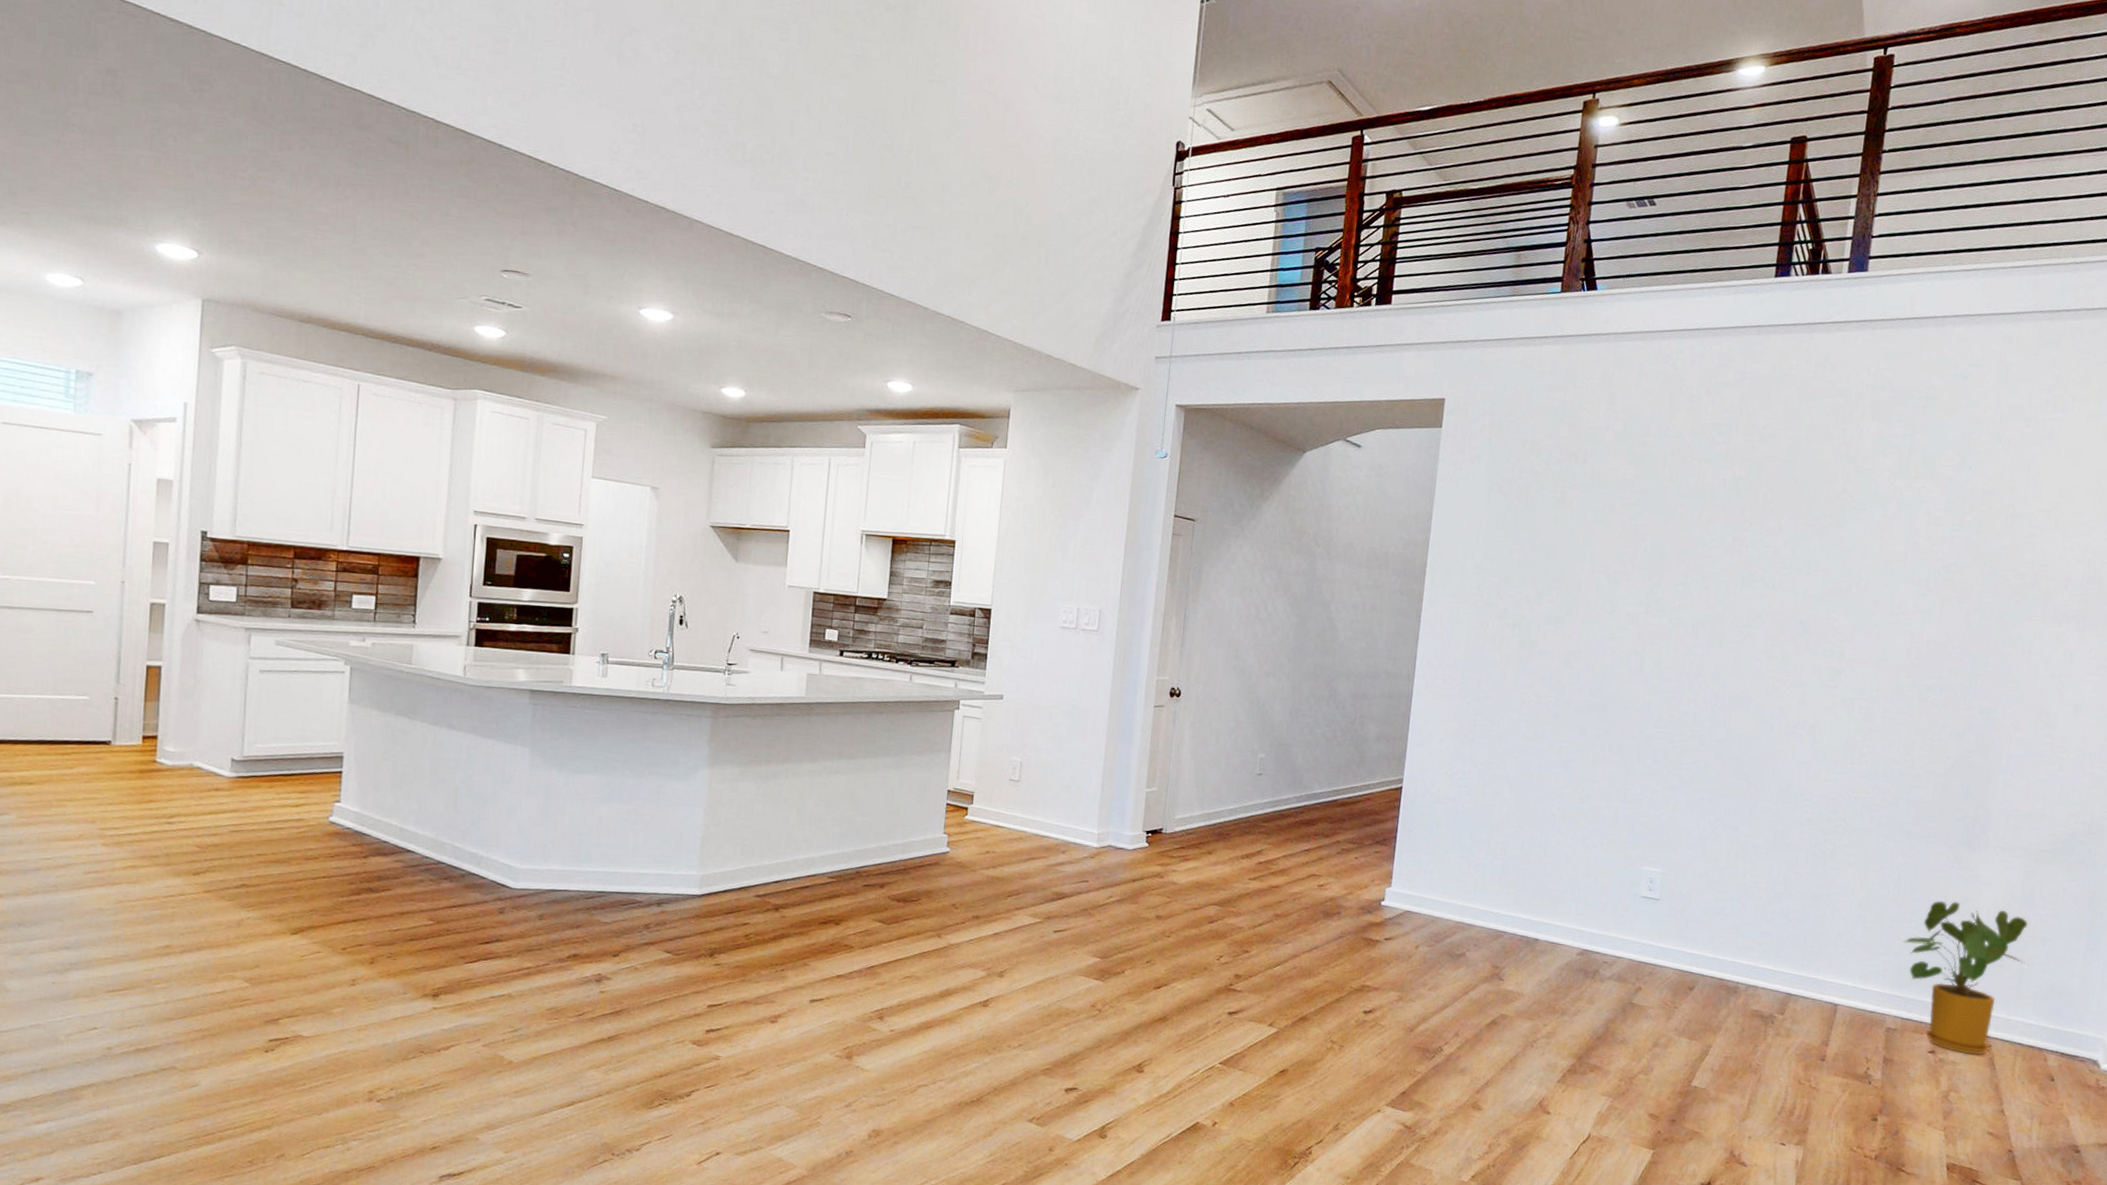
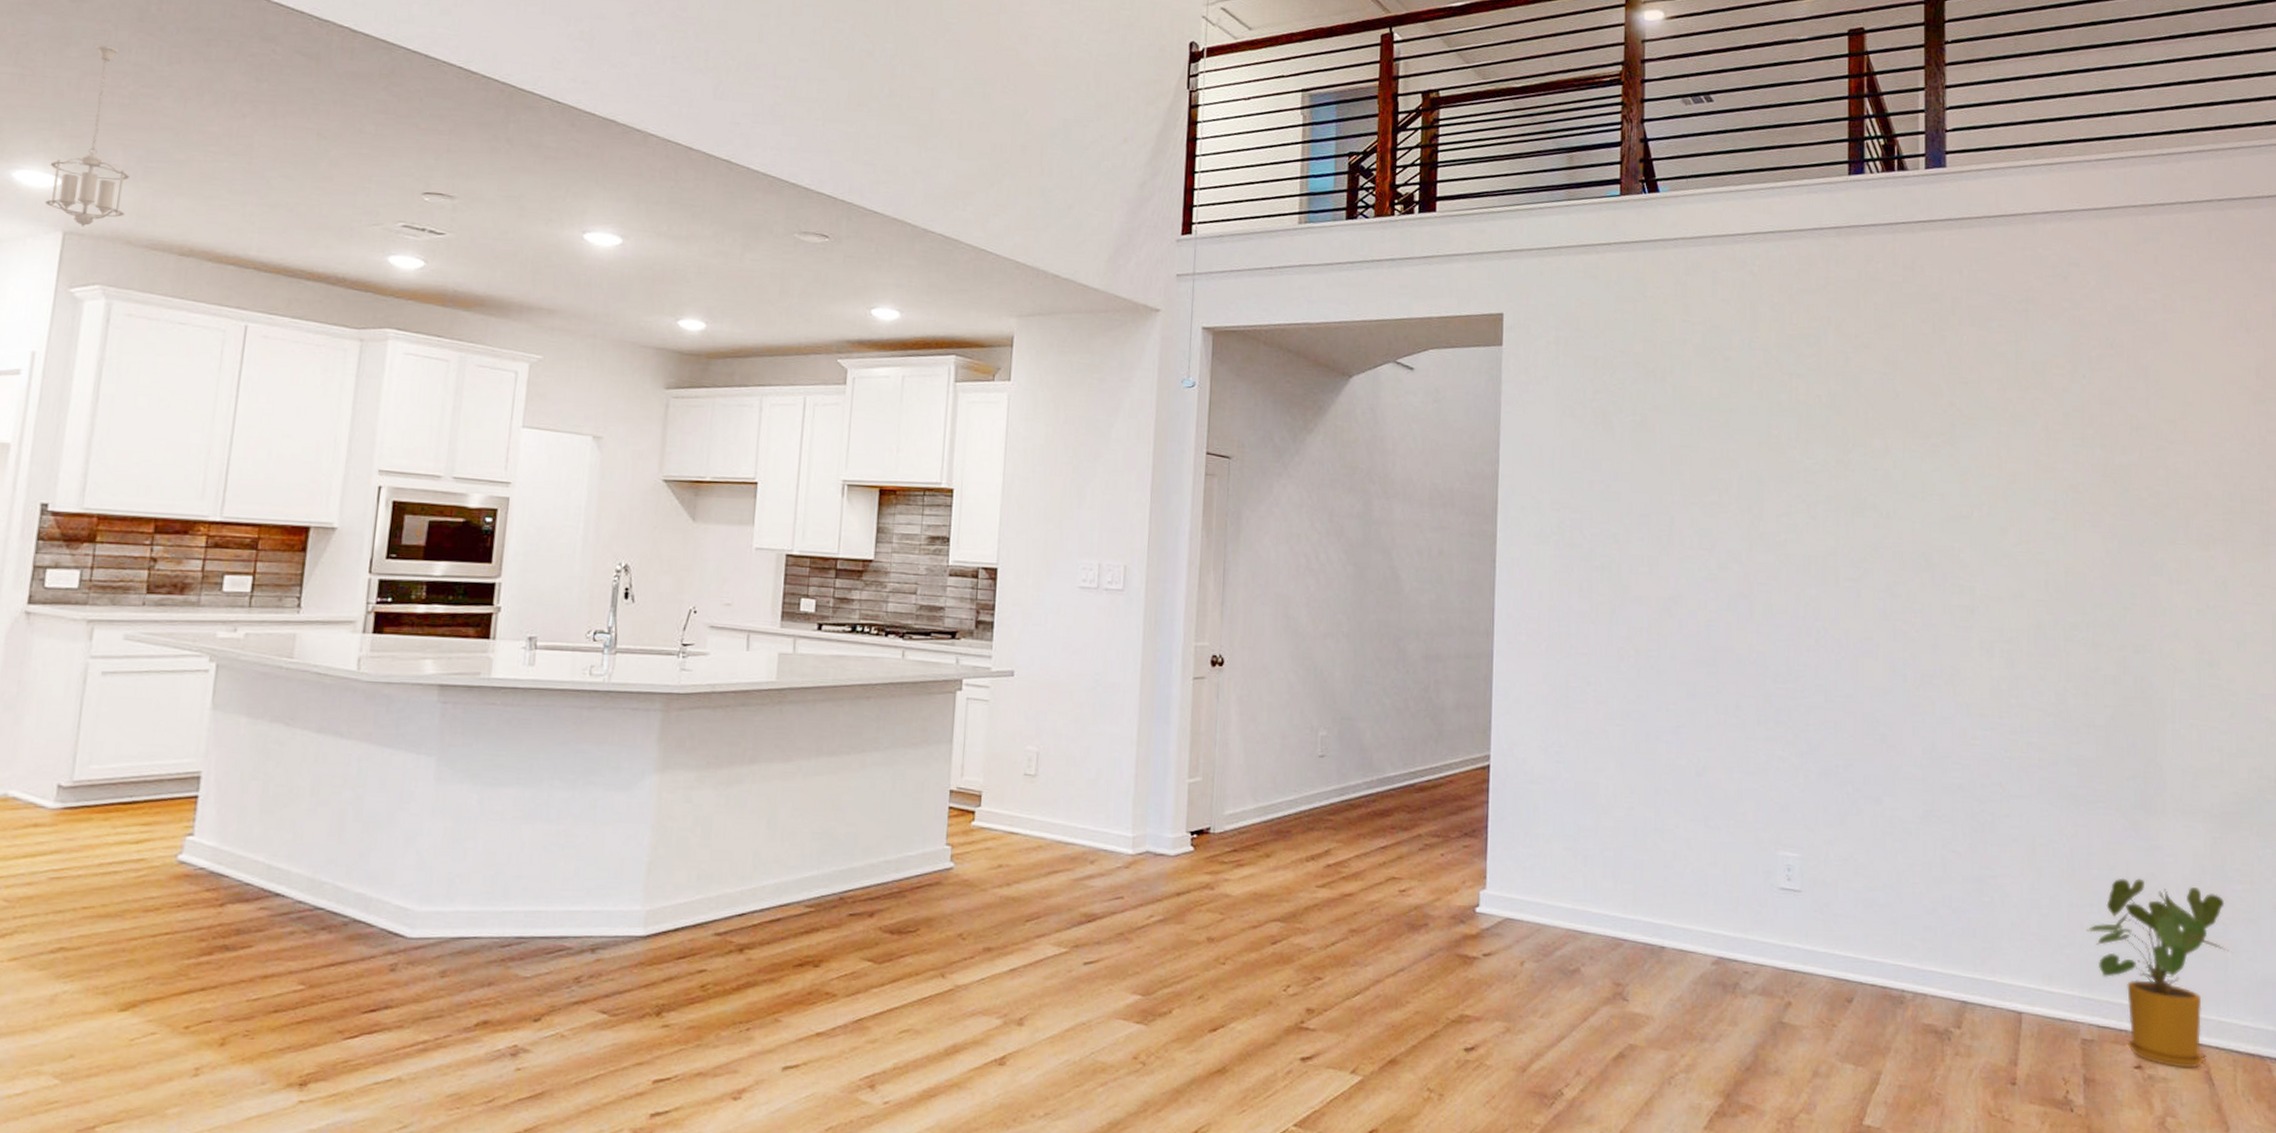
pendant light: none [185,131,254,295] -> present [45,45,129,227]

